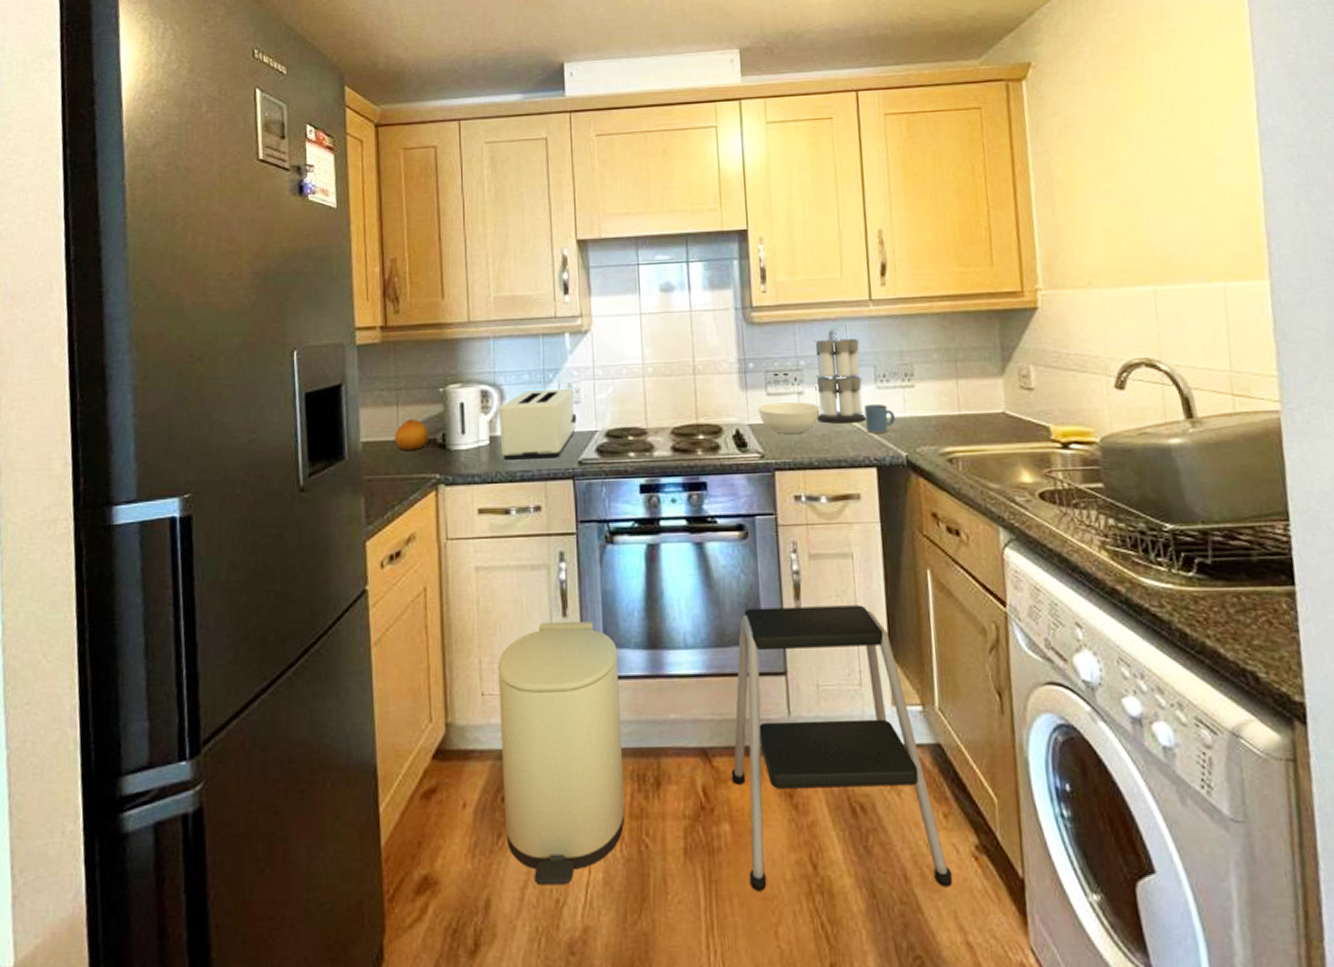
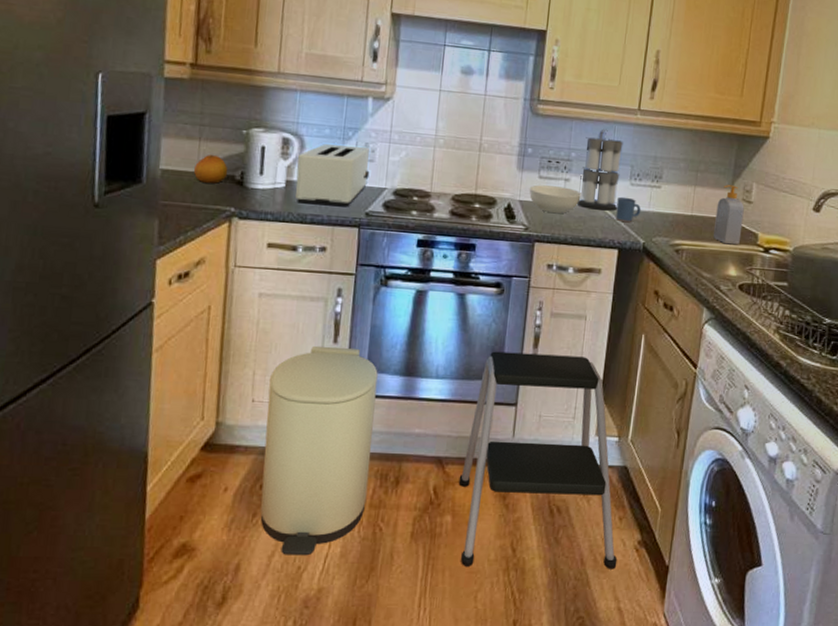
soap bottle: none [989,371,1029,445] -> present [712,185,744,245]

